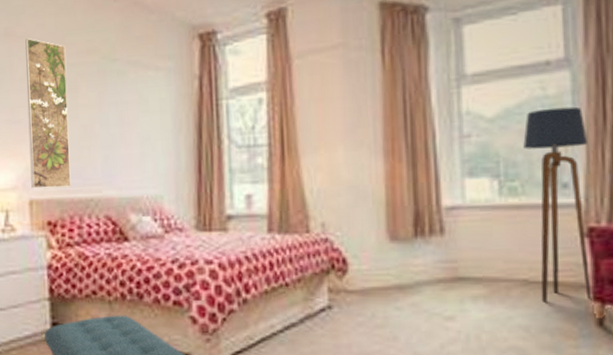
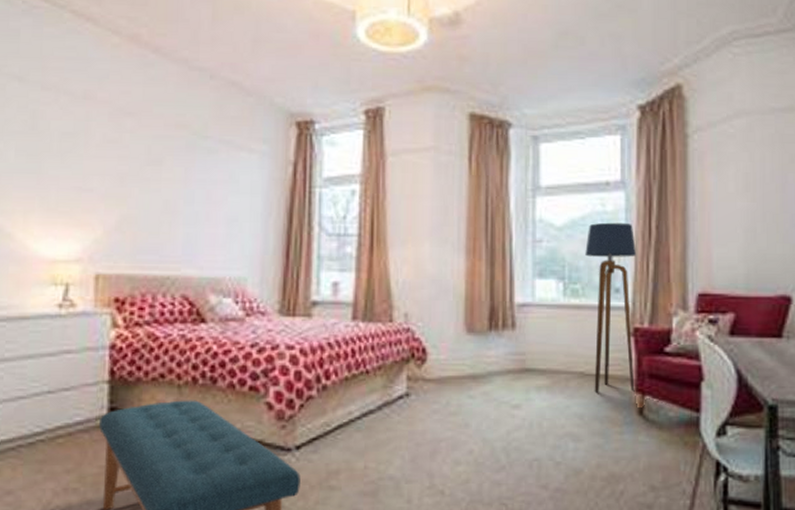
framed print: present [25,38,71,189] -> none [99,103,153,263]

